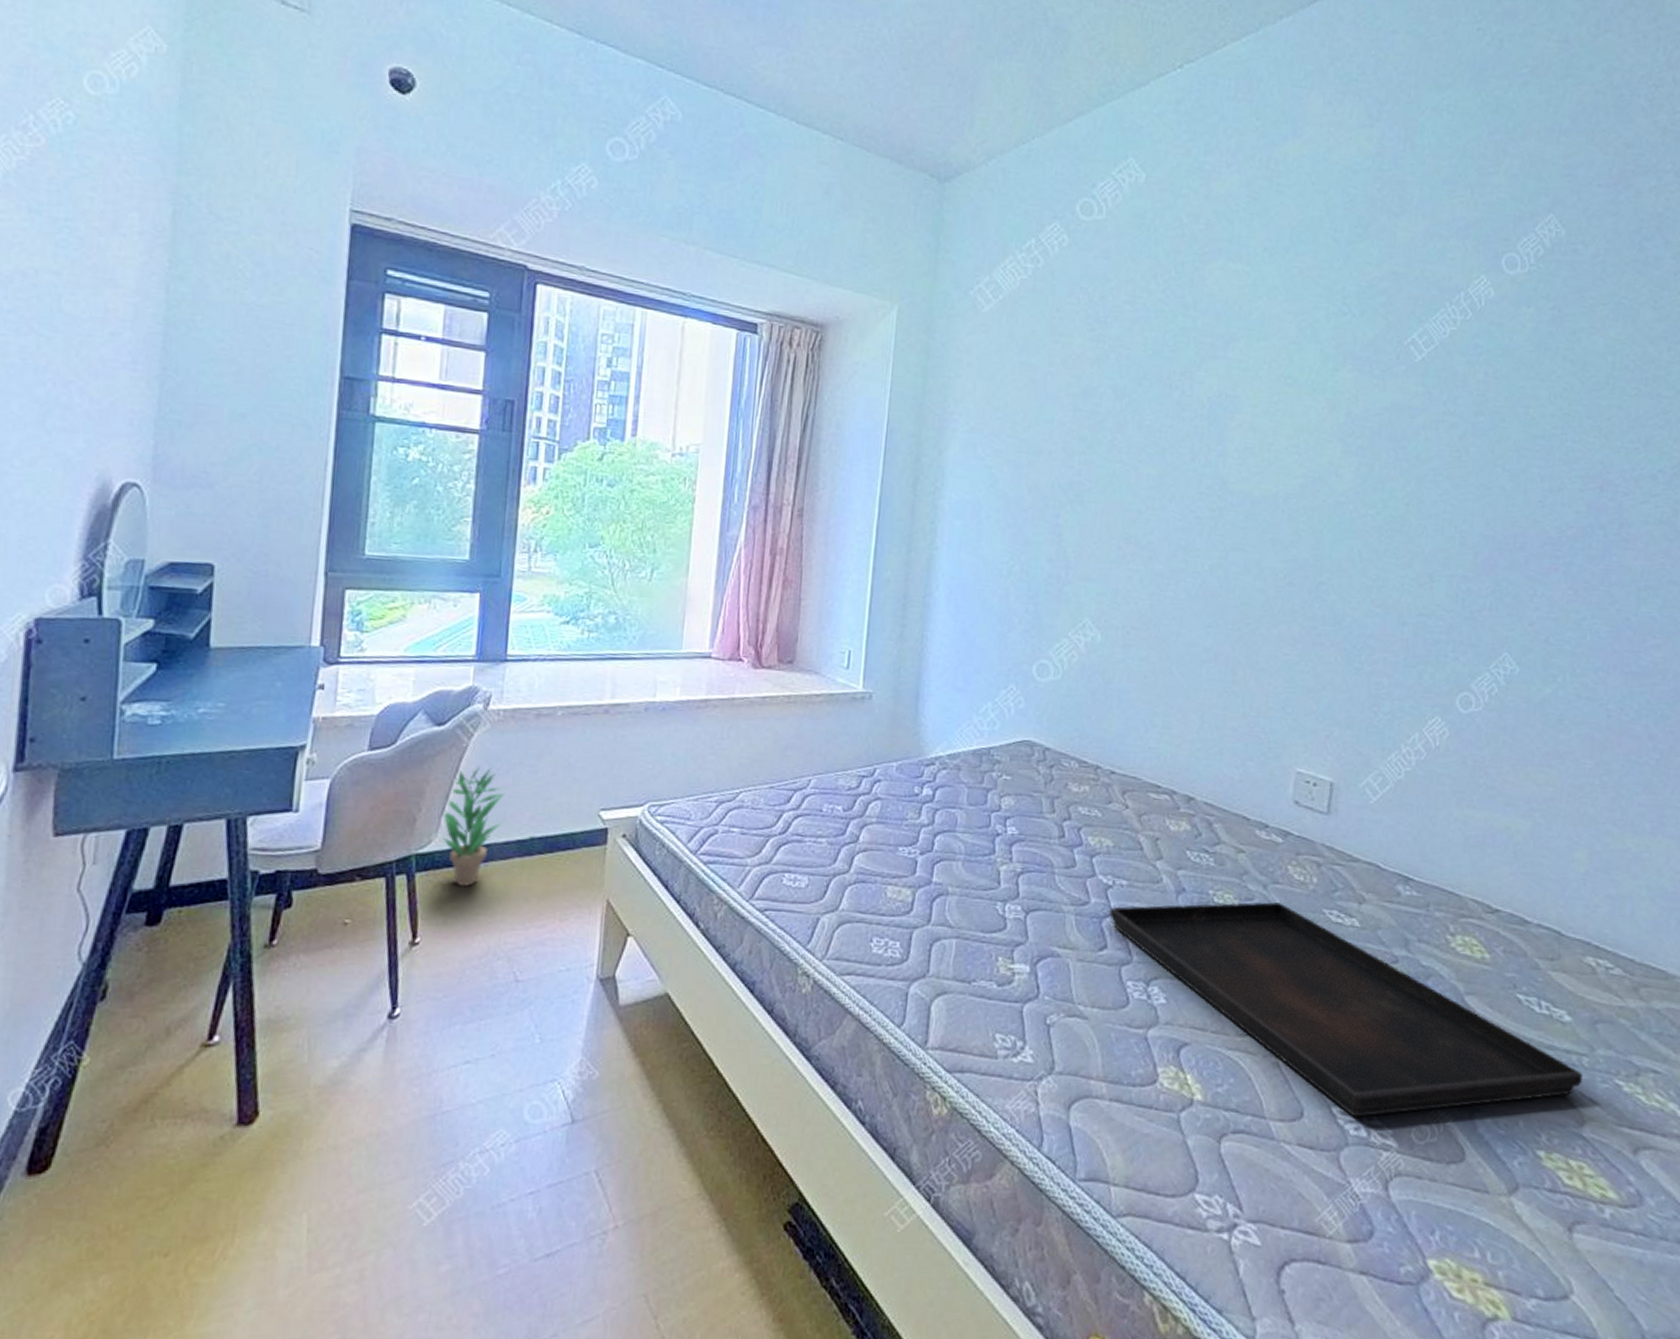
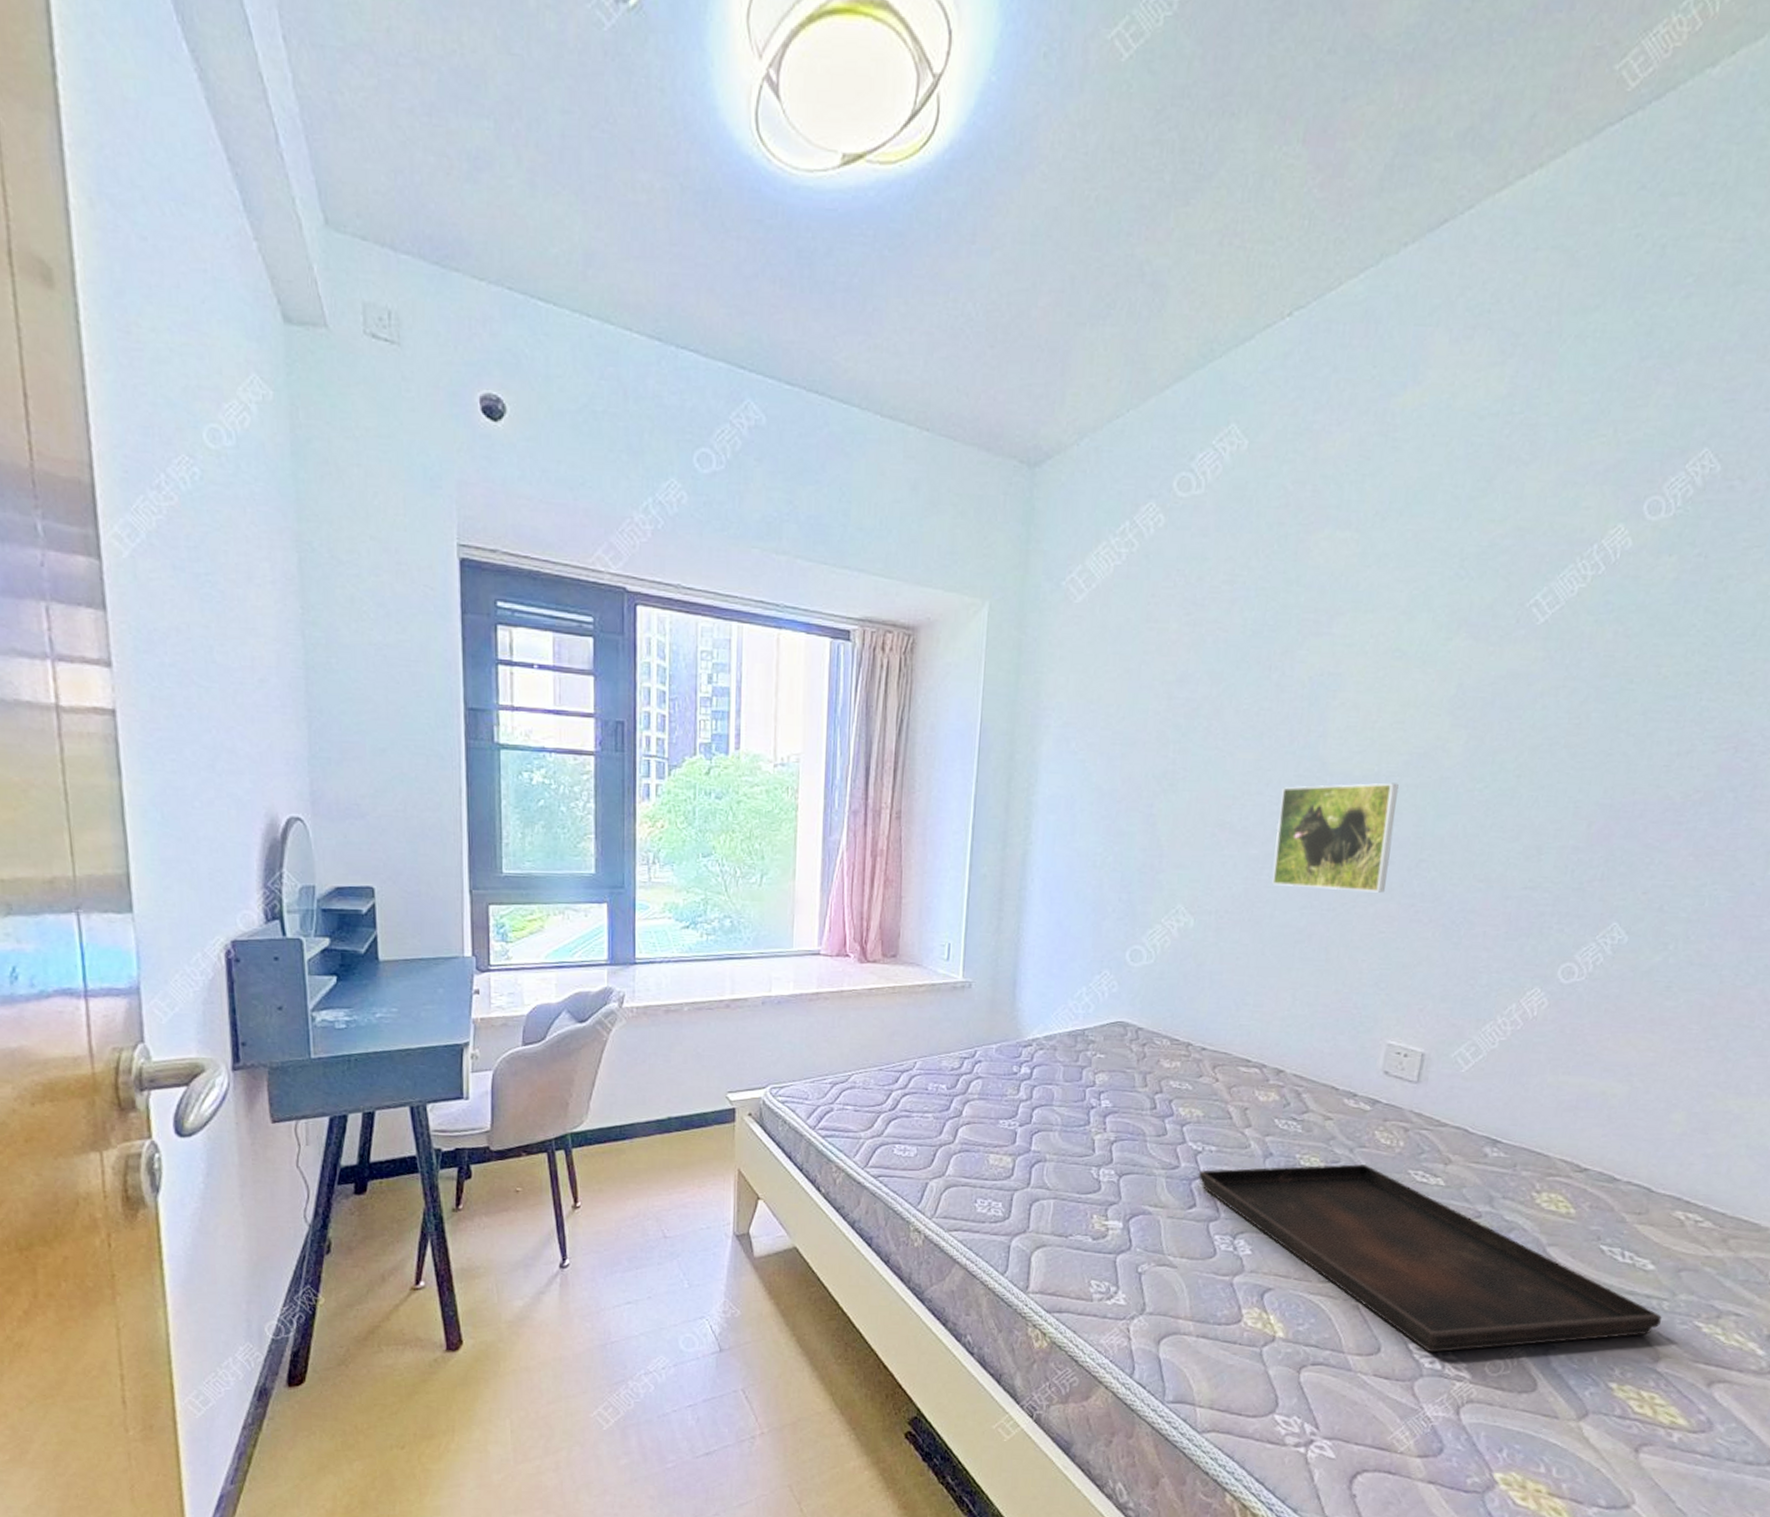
potted plant: present [443,766,505,887] -> none [591,1057,643,1160]
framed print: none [1178,503,1296,614] -> present [1272,782,1399,893]

